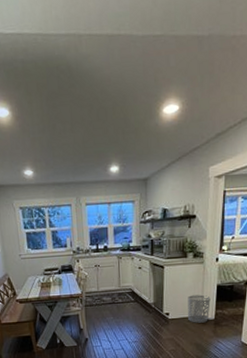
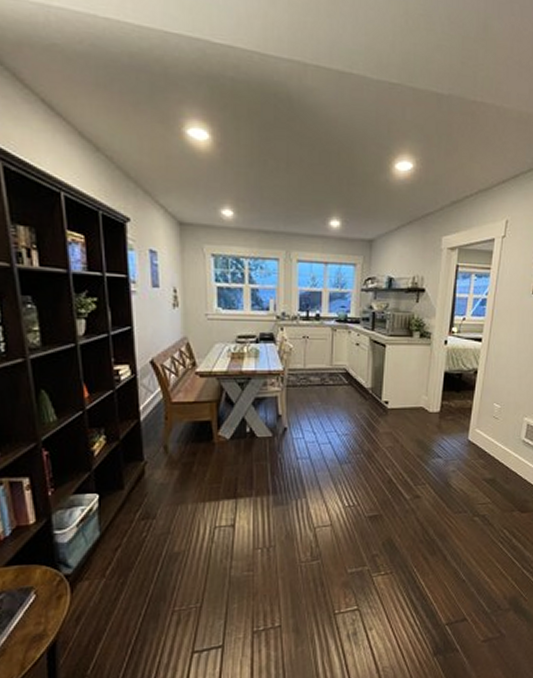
waste bin: present [188,295,211,323] -> none [410,382,436,415]

